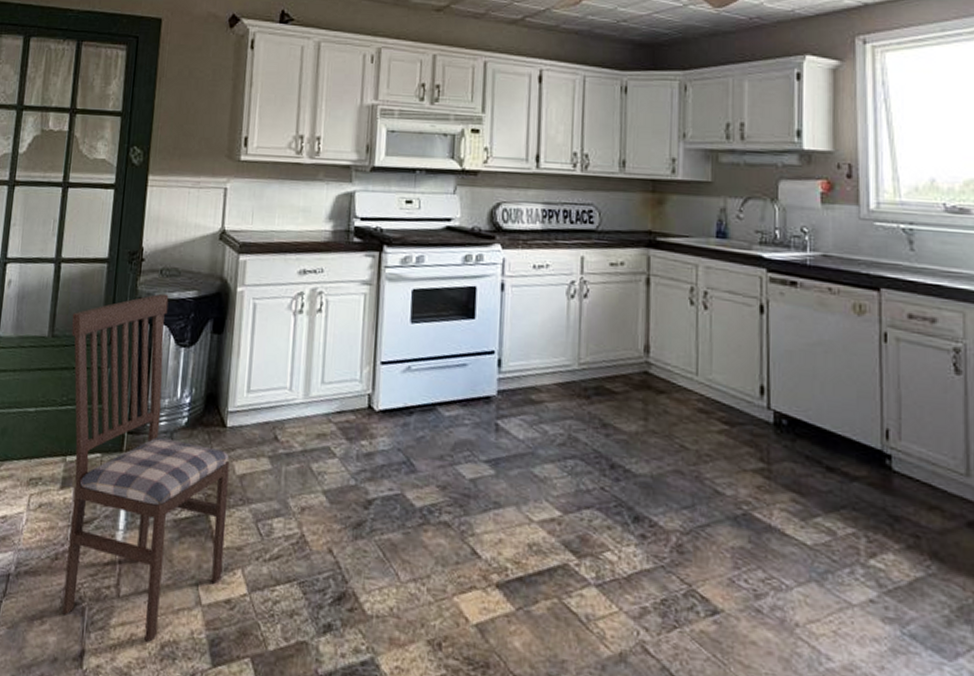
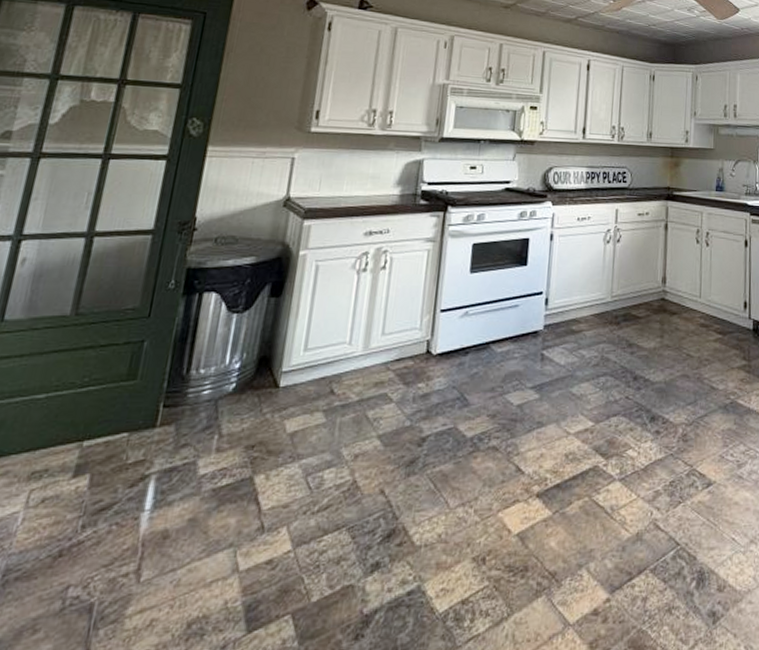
dining chair: present [62,293,230,642] -> none [62,261,281,624]

